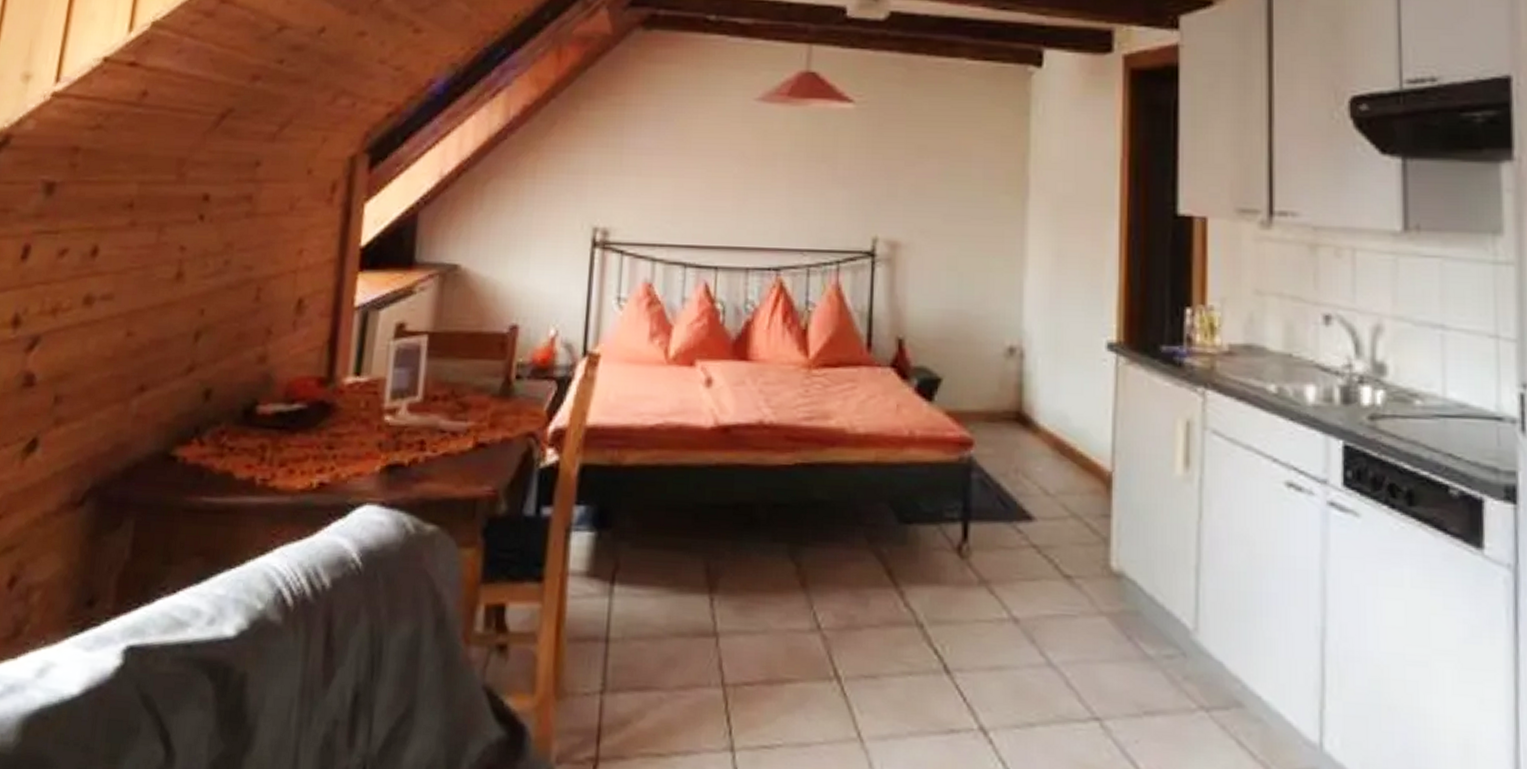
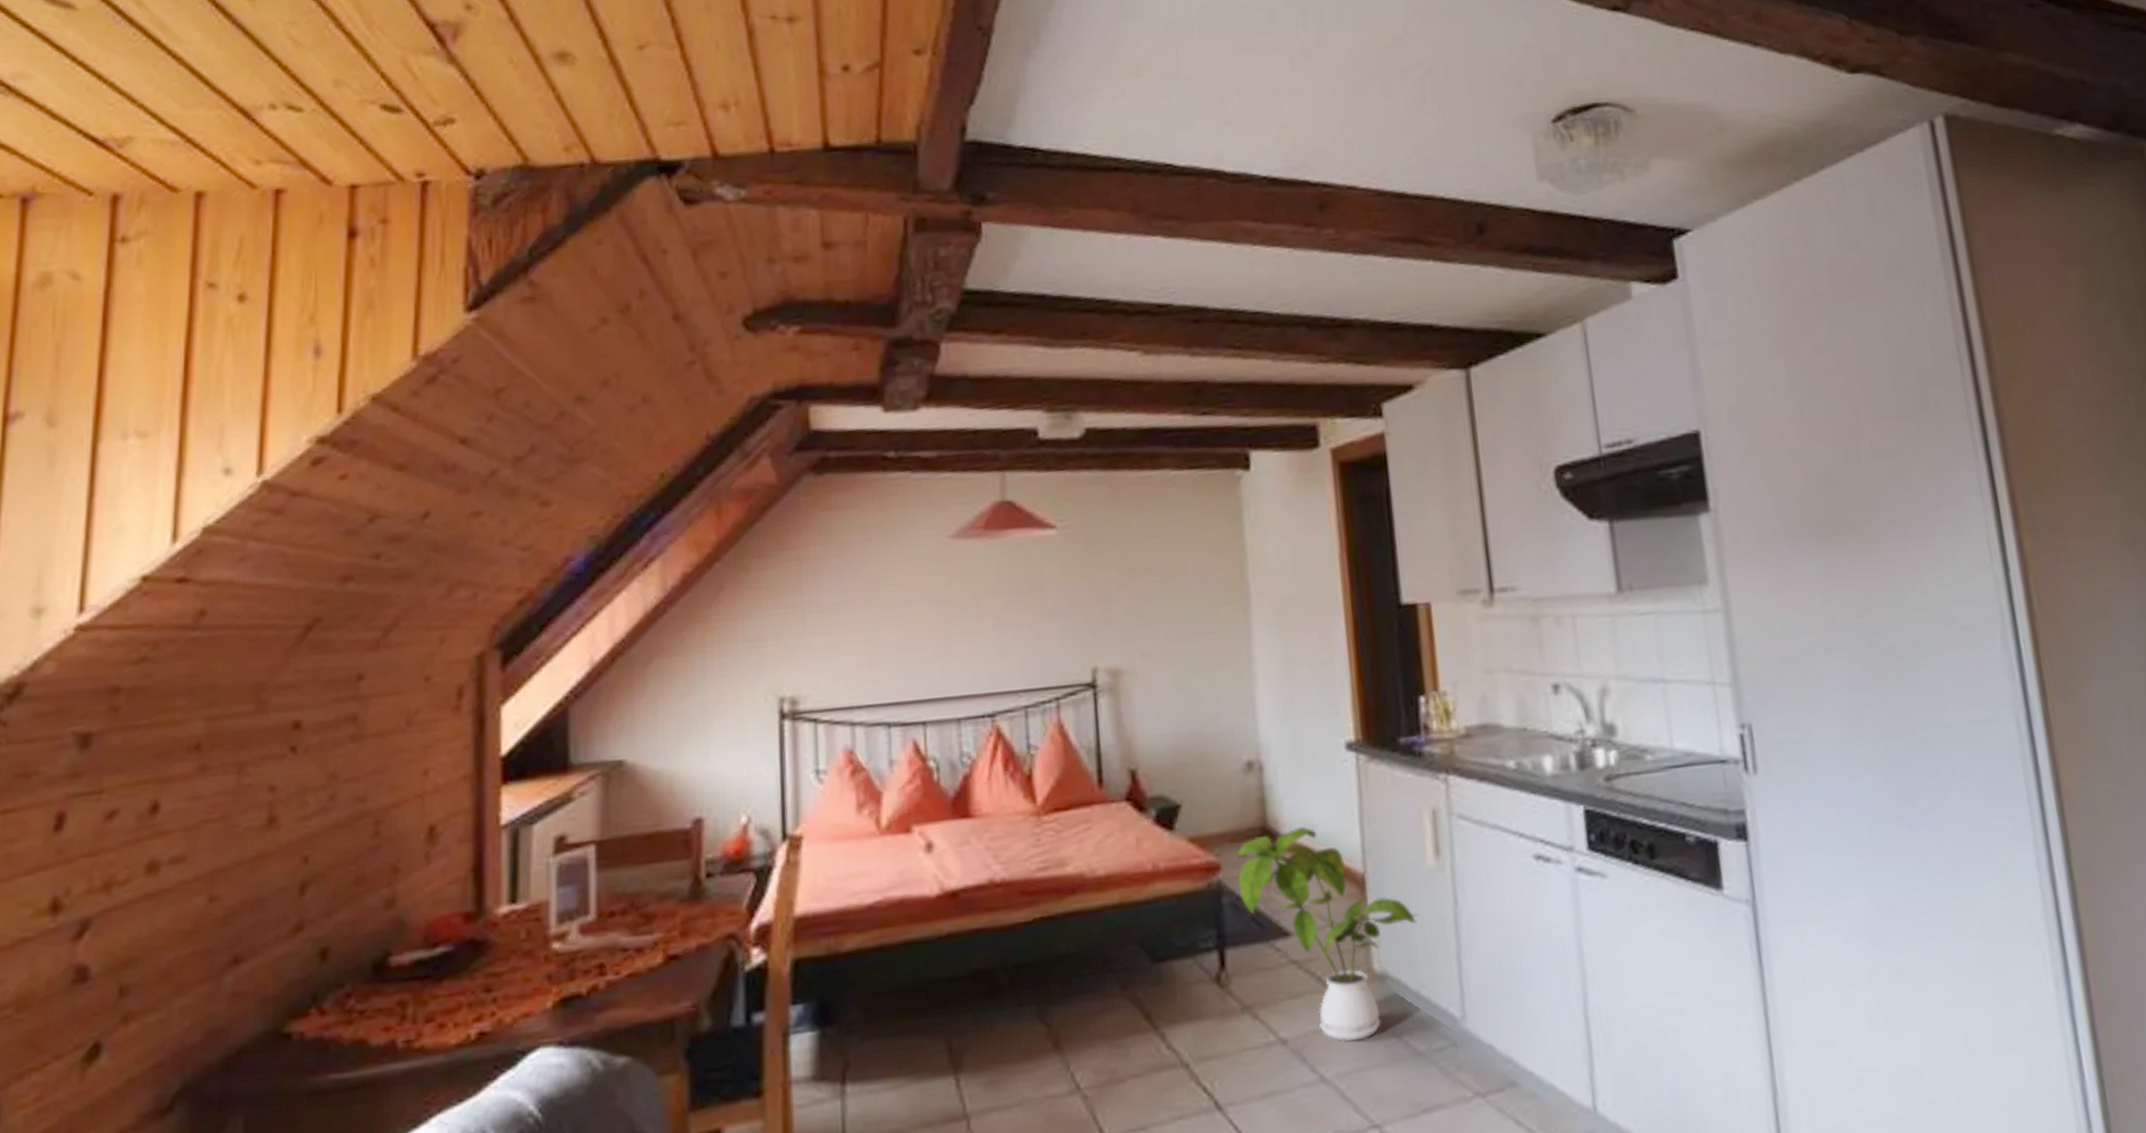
house plant: none [988,417,1162,633] -> present [1237,826,1419,1042]

